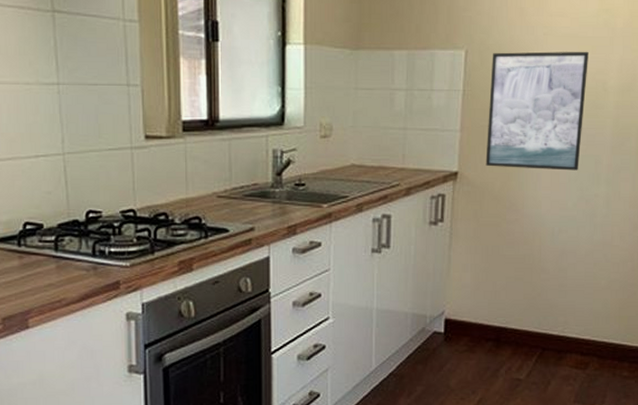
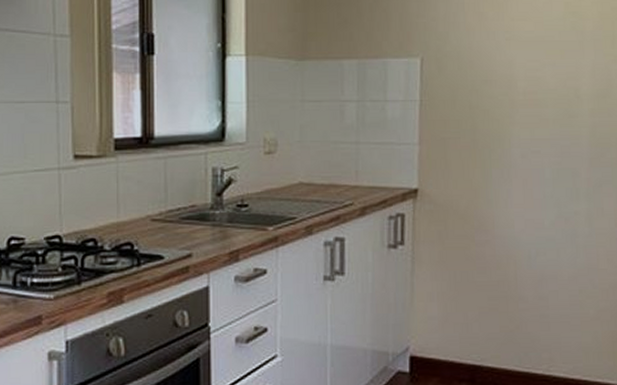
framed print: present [485,51,589,171] -> none [448,56,557,186]

